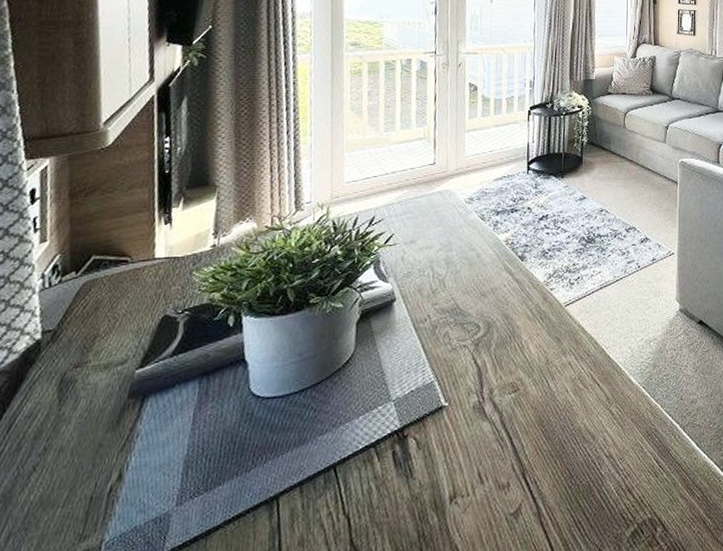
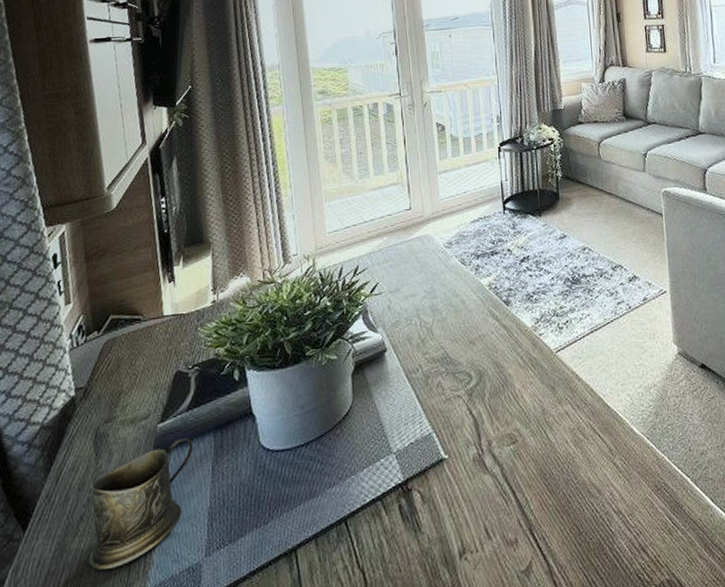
mug: none [38,384,174,523] -> present [89,438,193,570]

